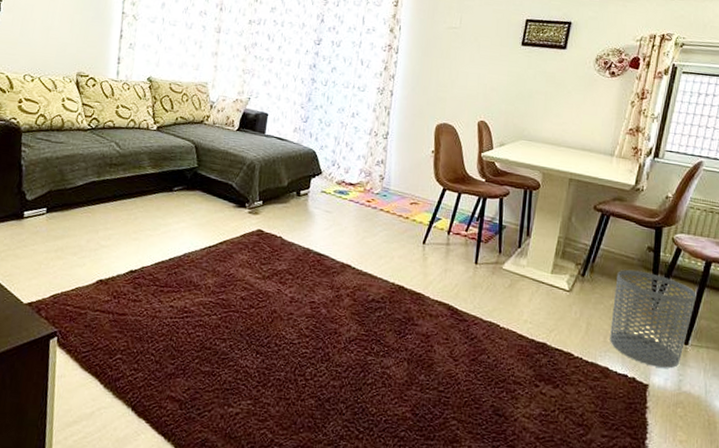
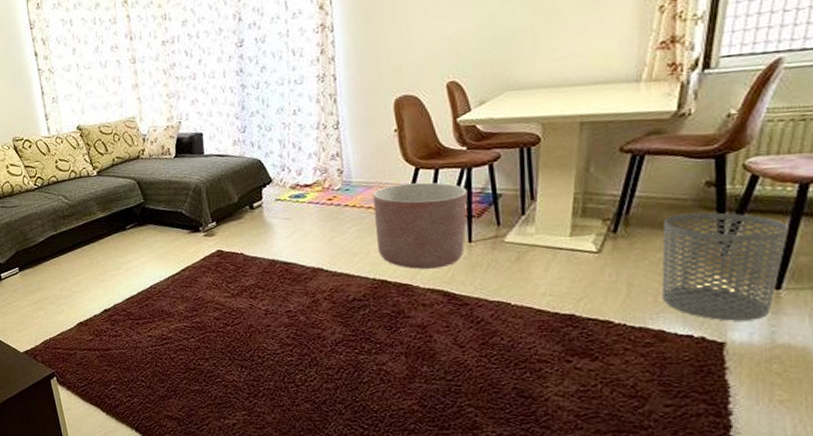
planter: none [401,199,480,283] -> present [372,182,468,269]

